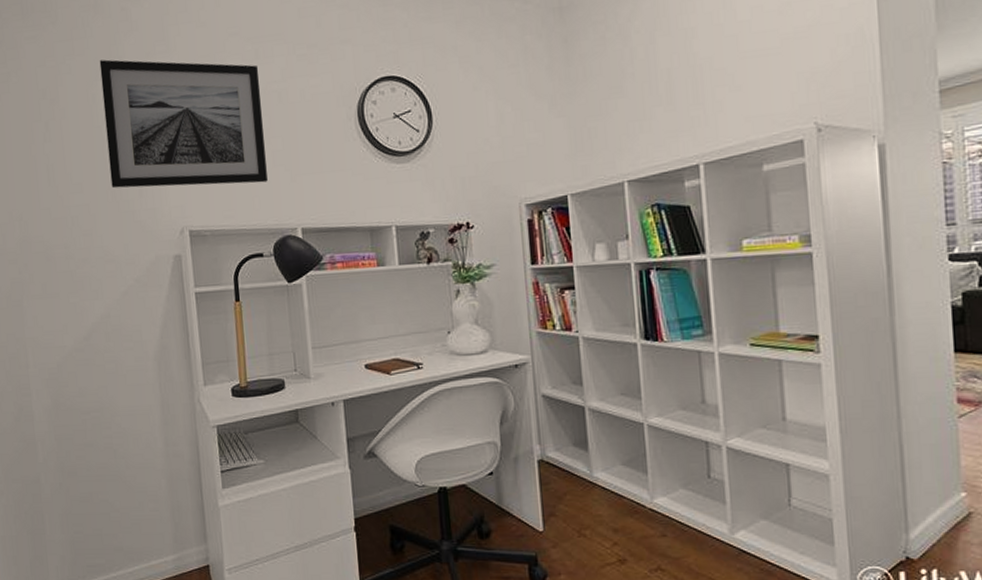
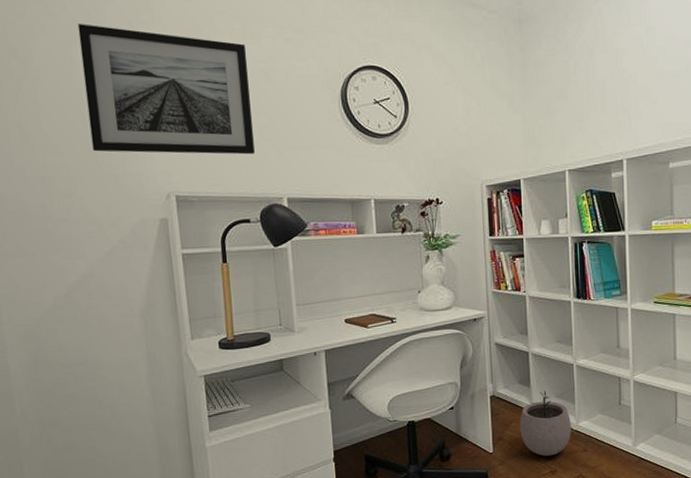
plant pot: none [576,456,644,540] -> present [519,390,571,457]

